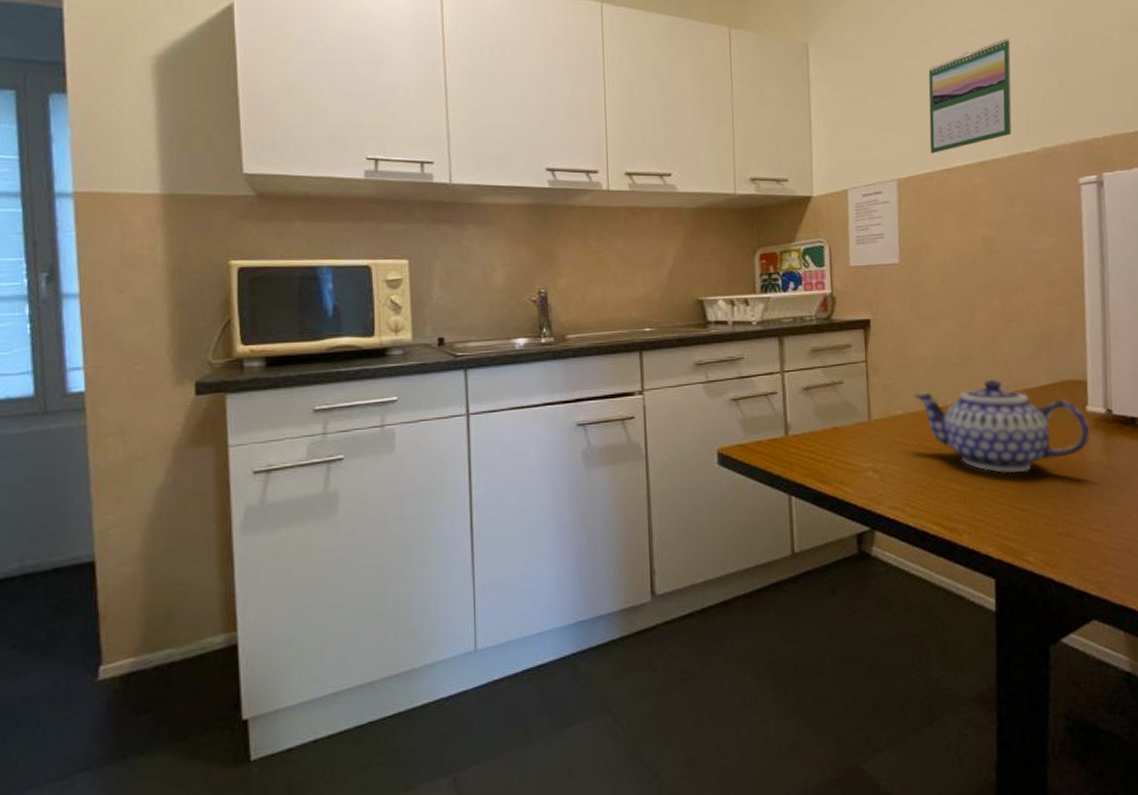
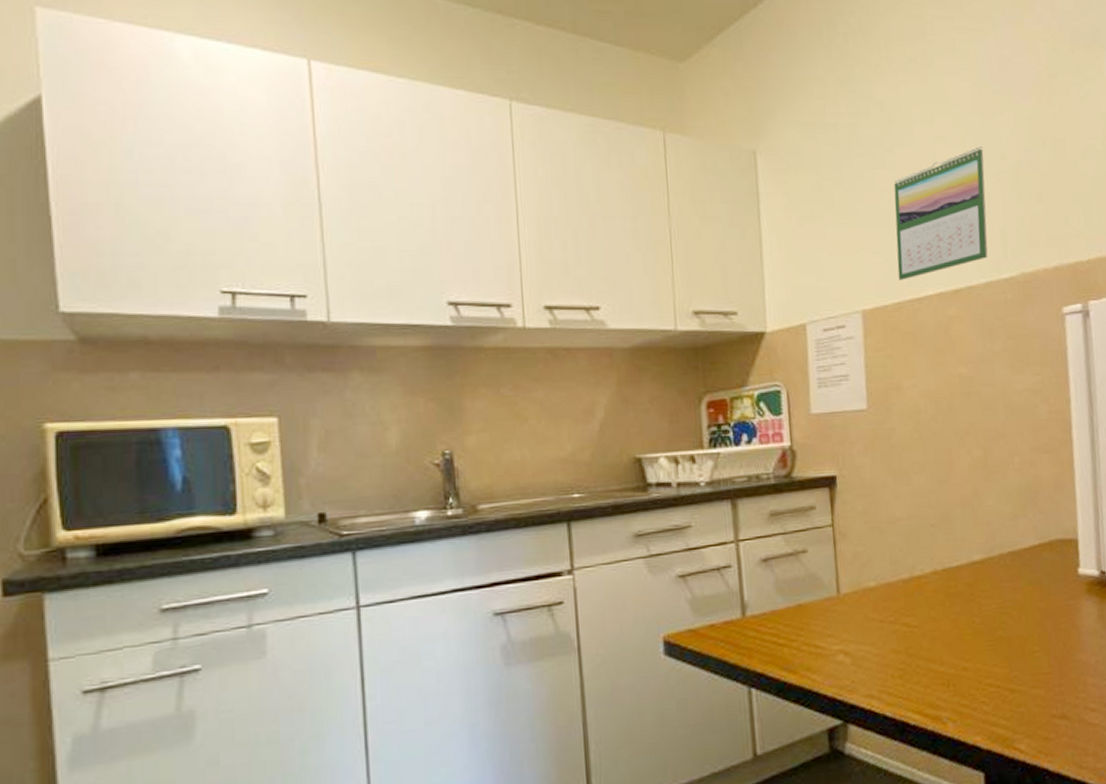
teapot: present [913,379,1090,474] -> none [887,540,1084,650]

